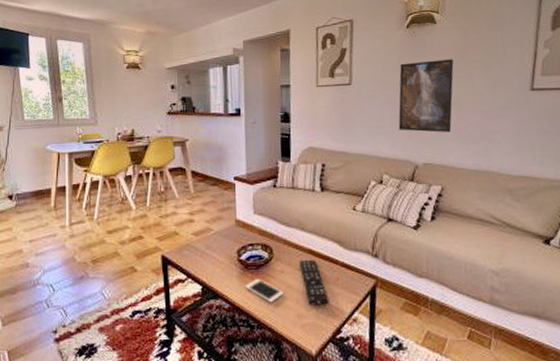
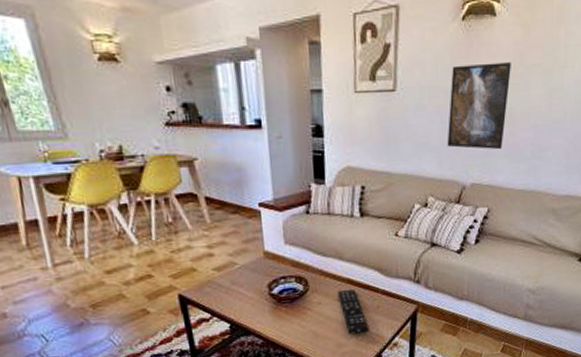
cell phone: present [244,278,284,303] -> none [278,311,322,335]

